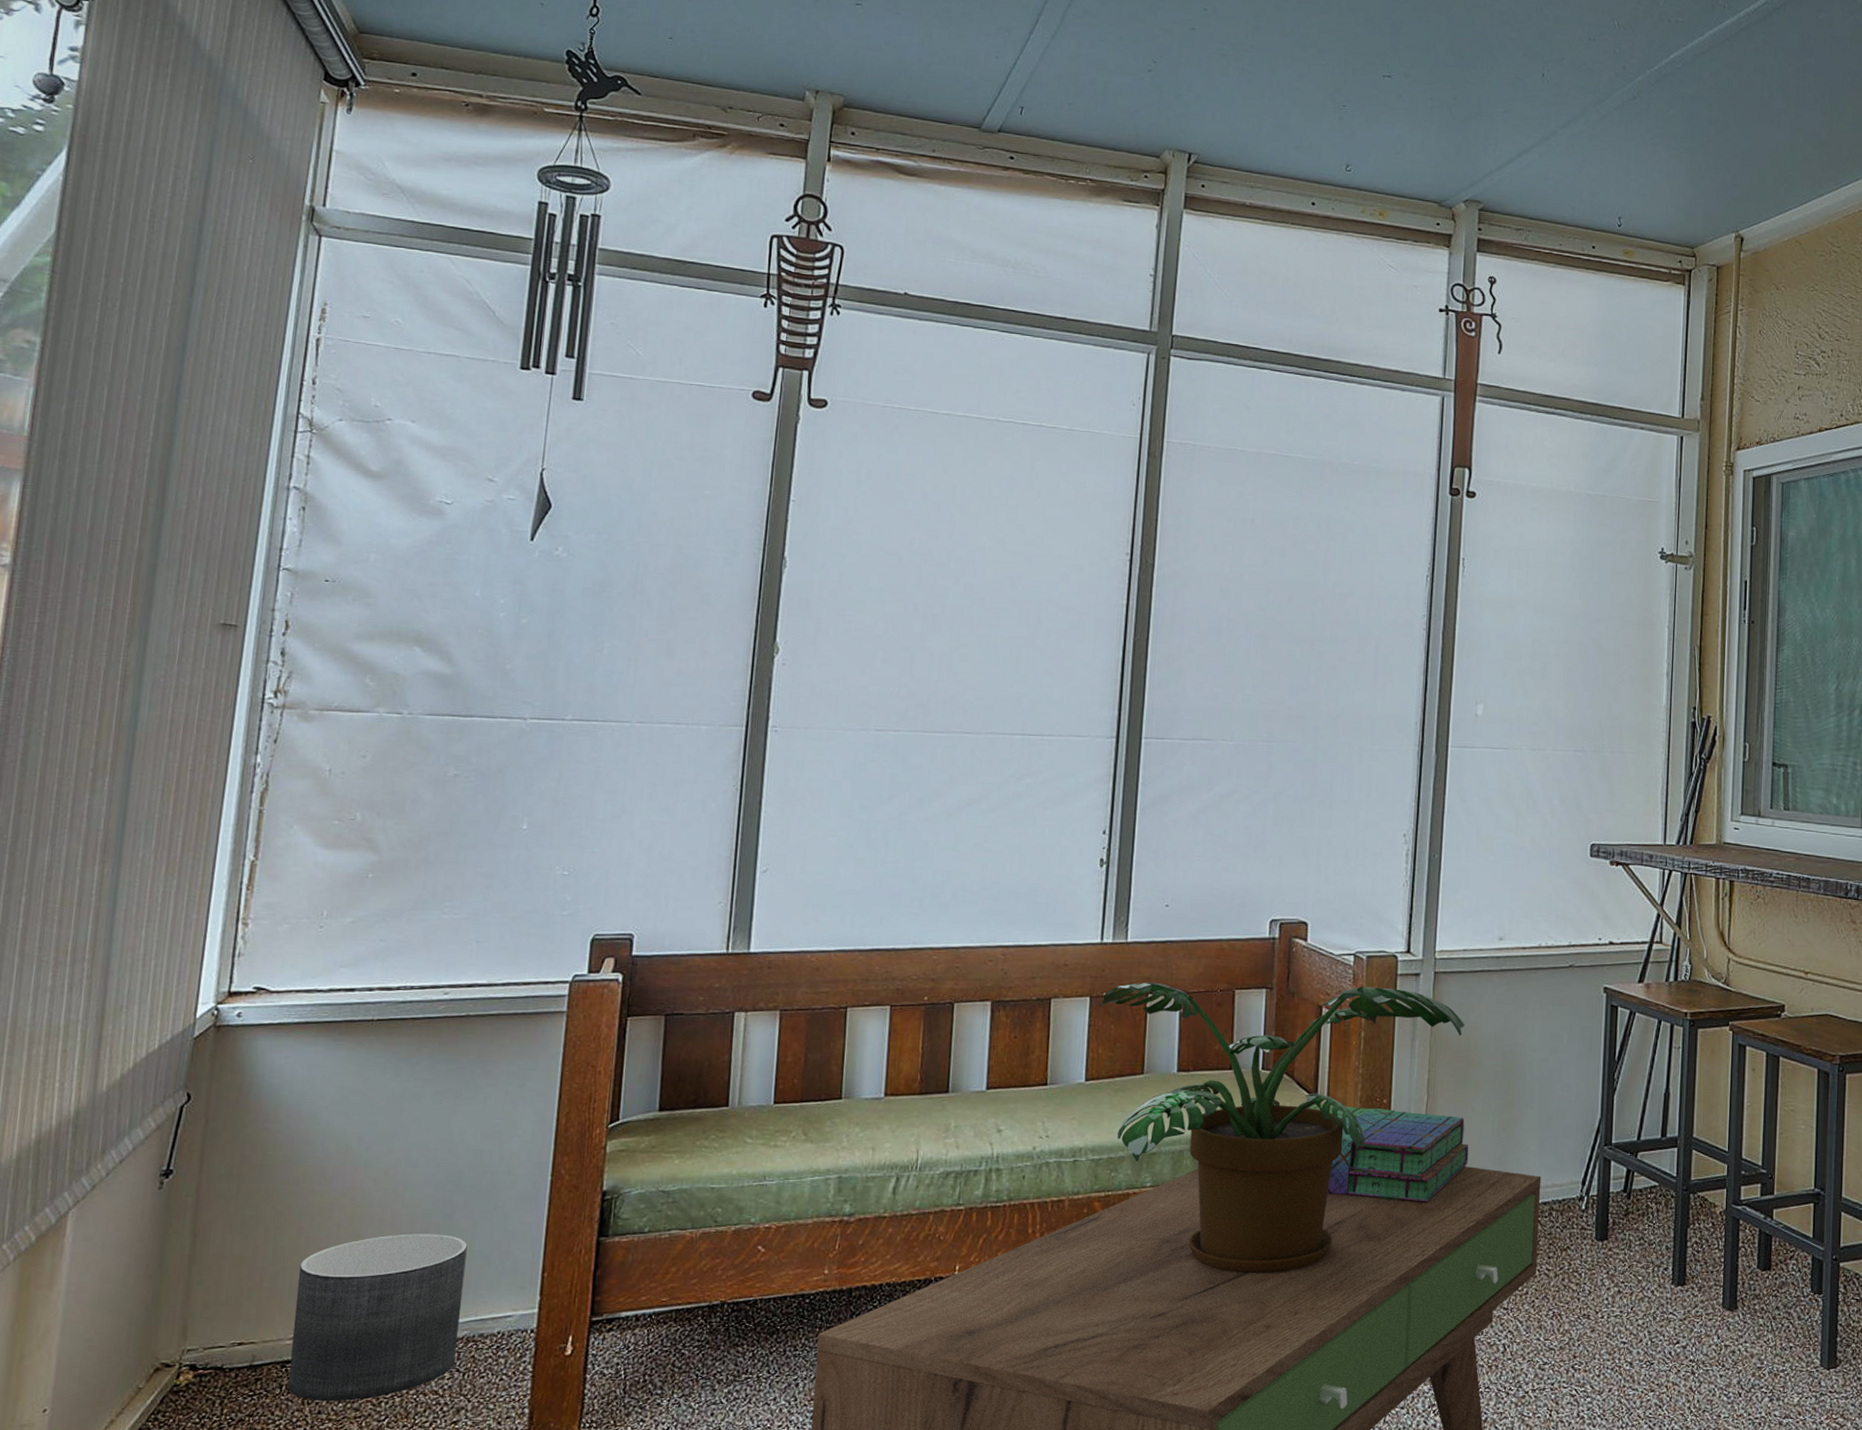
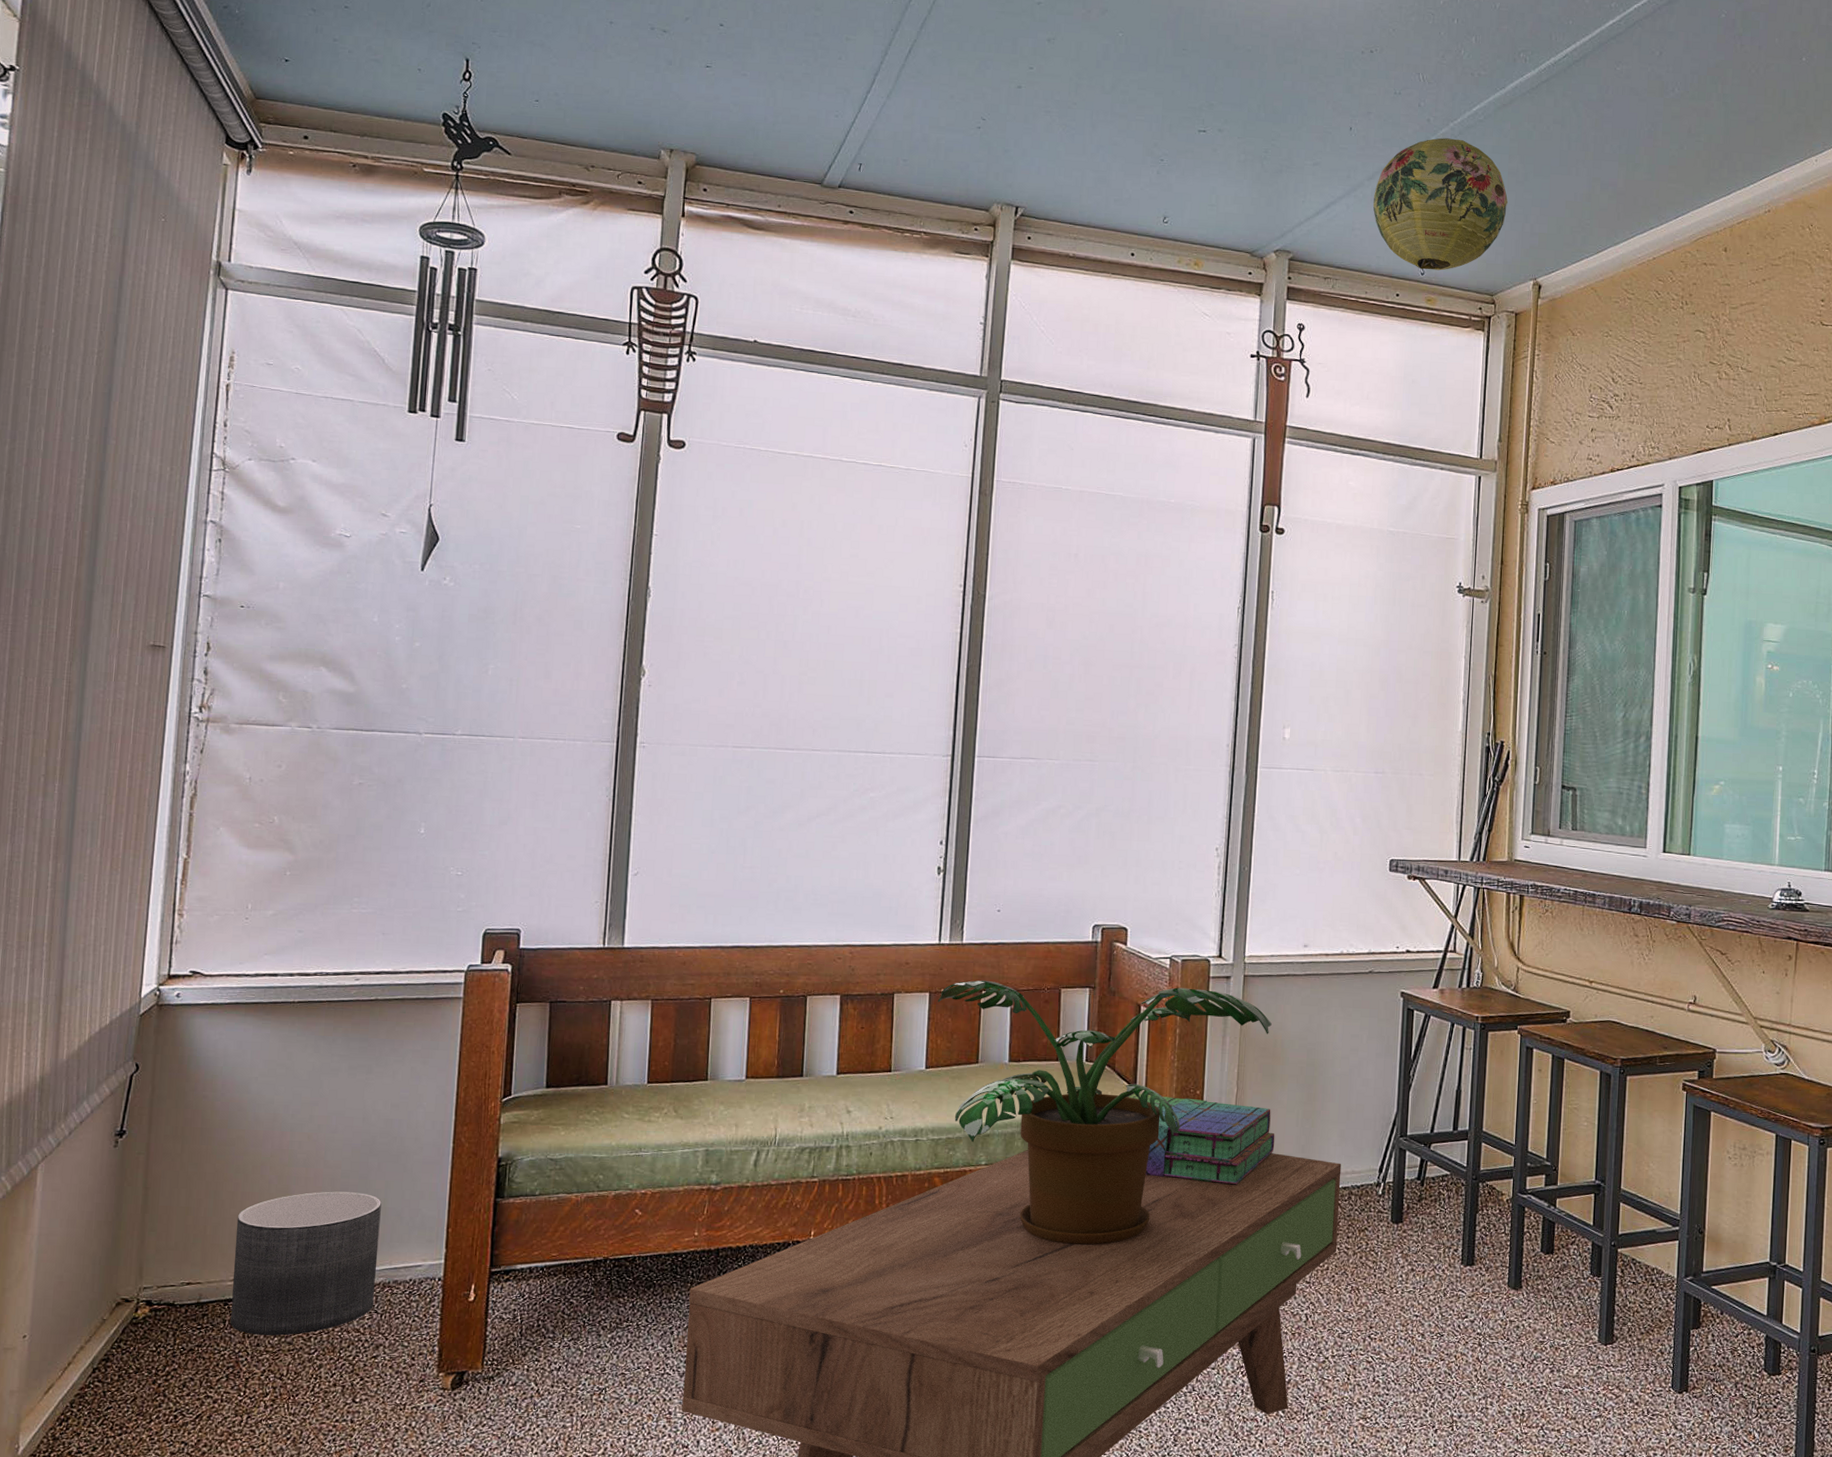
paper lantern: none [1567,85,1708,222] -> present [1373,138,1508,271]

